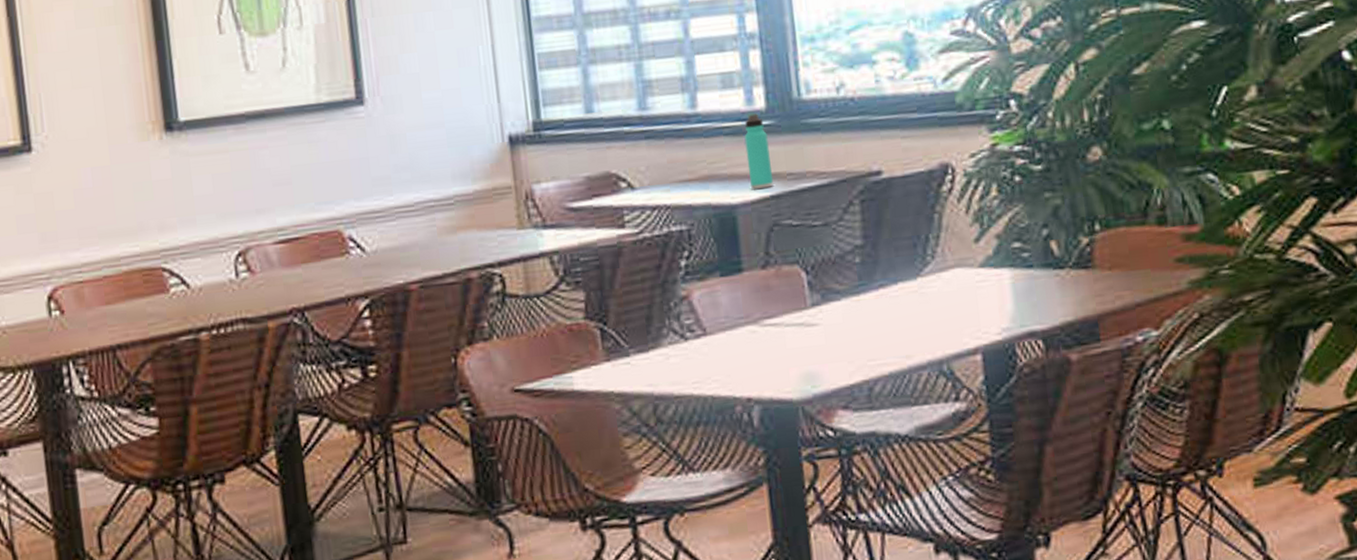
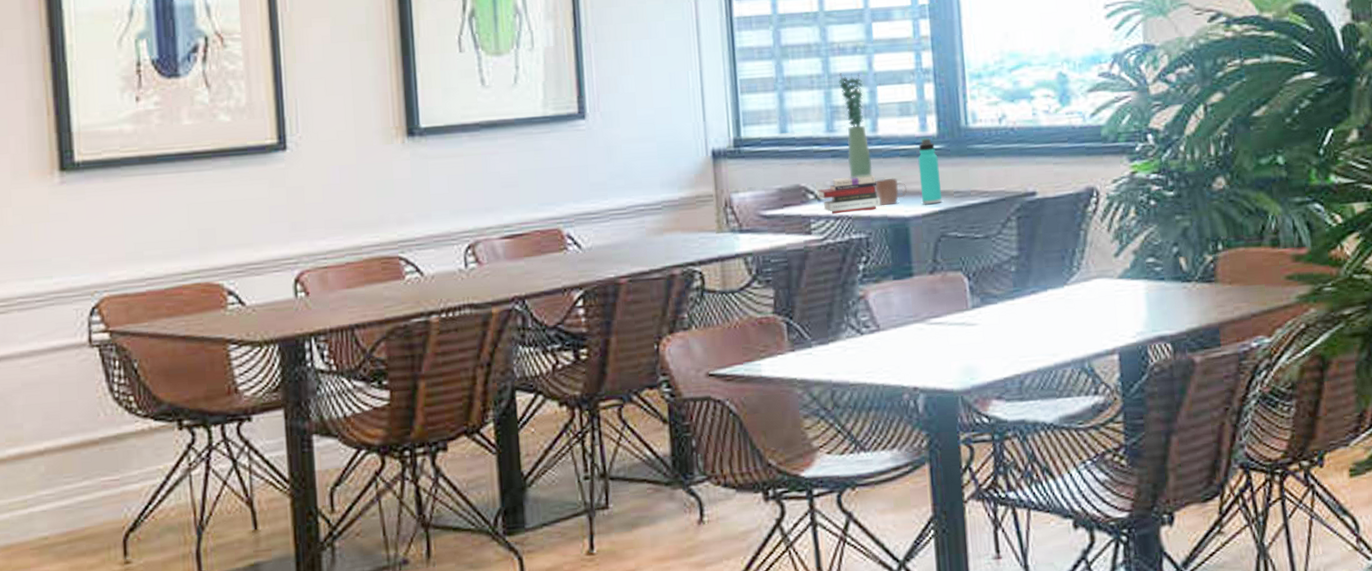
books: none [630,157,704,203] -> present [817,175,881,213]
vase: none [650,41,693,161] -> present [838,73,873,177]
mug: none [696,160,733,193] -> present [875,177,907,206]

